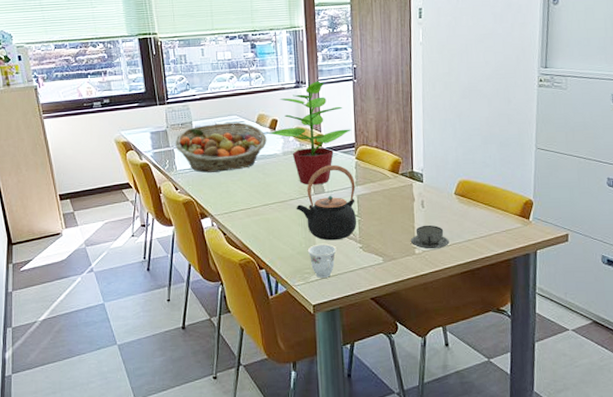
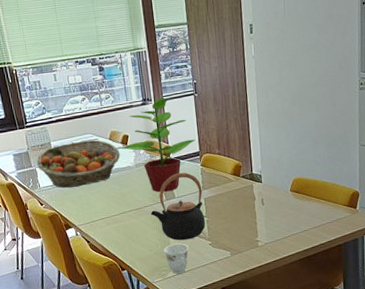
teacup: present [410,225,449,249] -> none [253,220,288,241]

